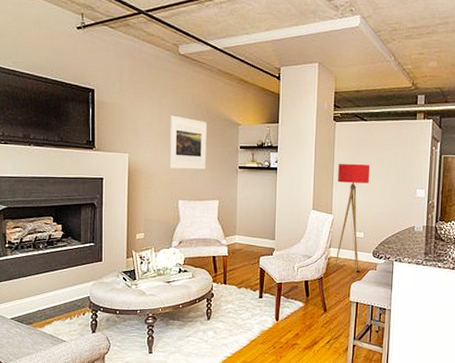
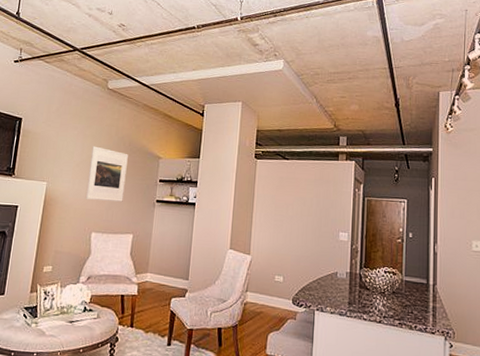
floor lamp: present [333,163,371,278] -> none [249,202,291,327]

